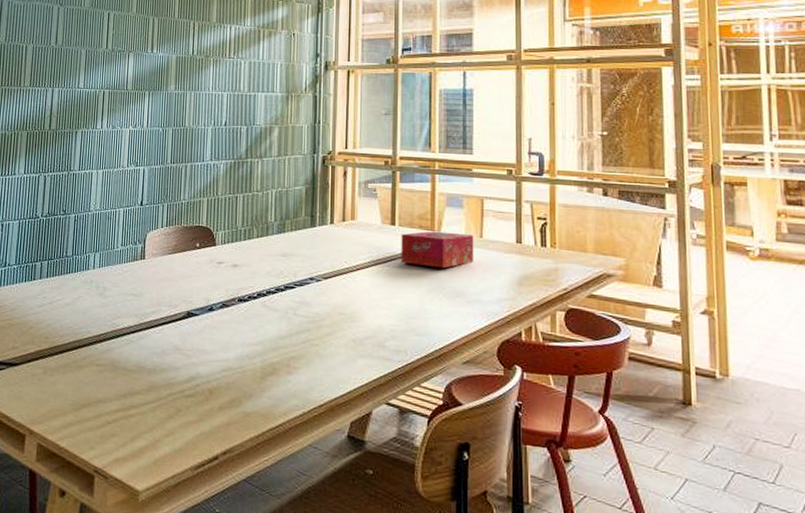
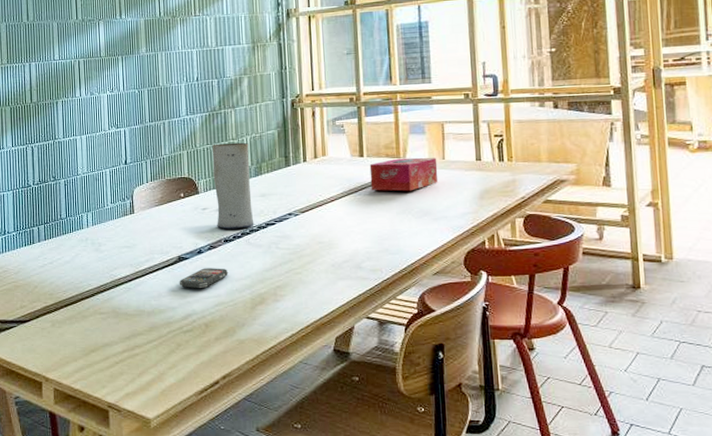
smartphone: none [185,327,240,350] -> present [179,268,229,289]
vase: none [232,194,274,289] -> present [212,142,254,229]

